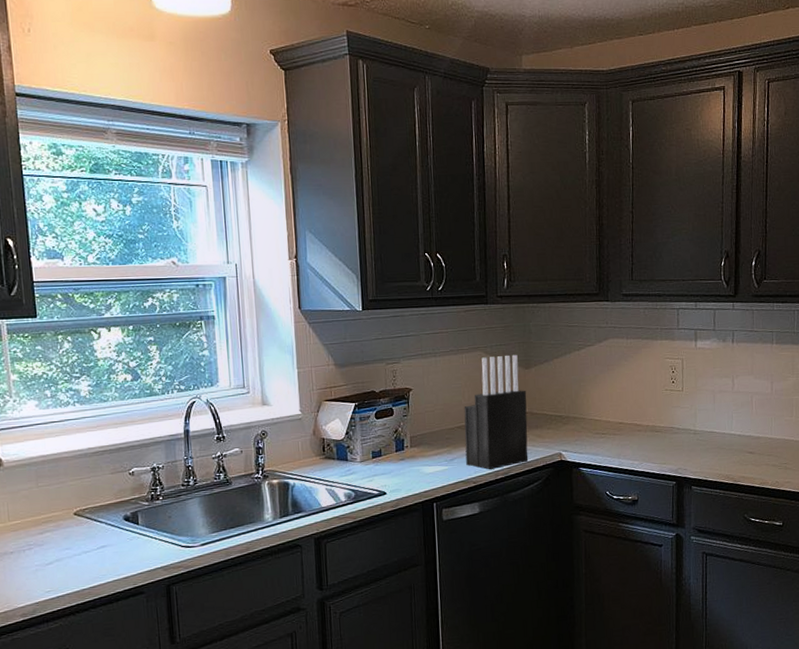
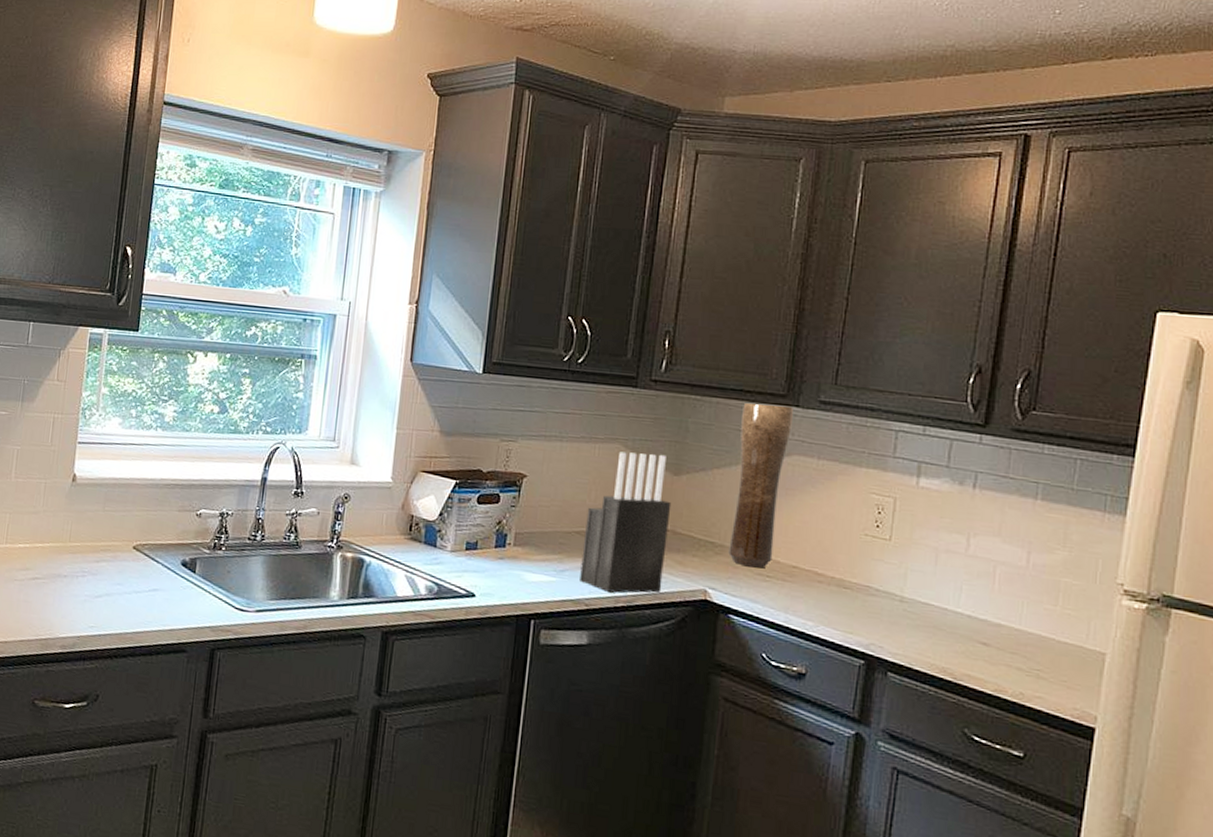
vase: none [568,303,606,429] -> present [728,403,795,568]

